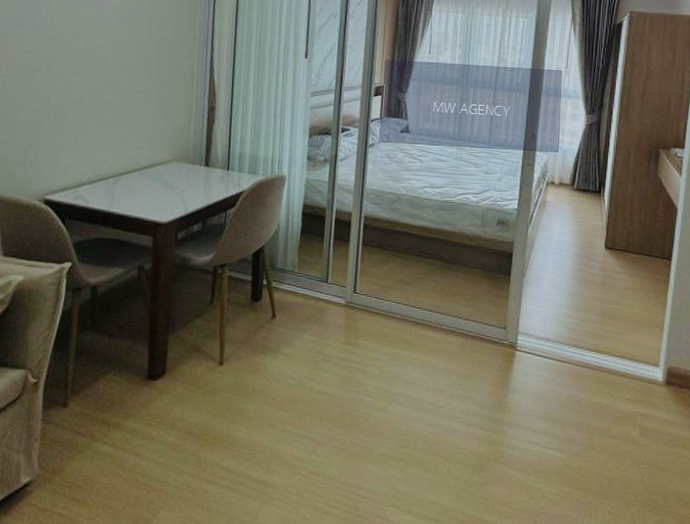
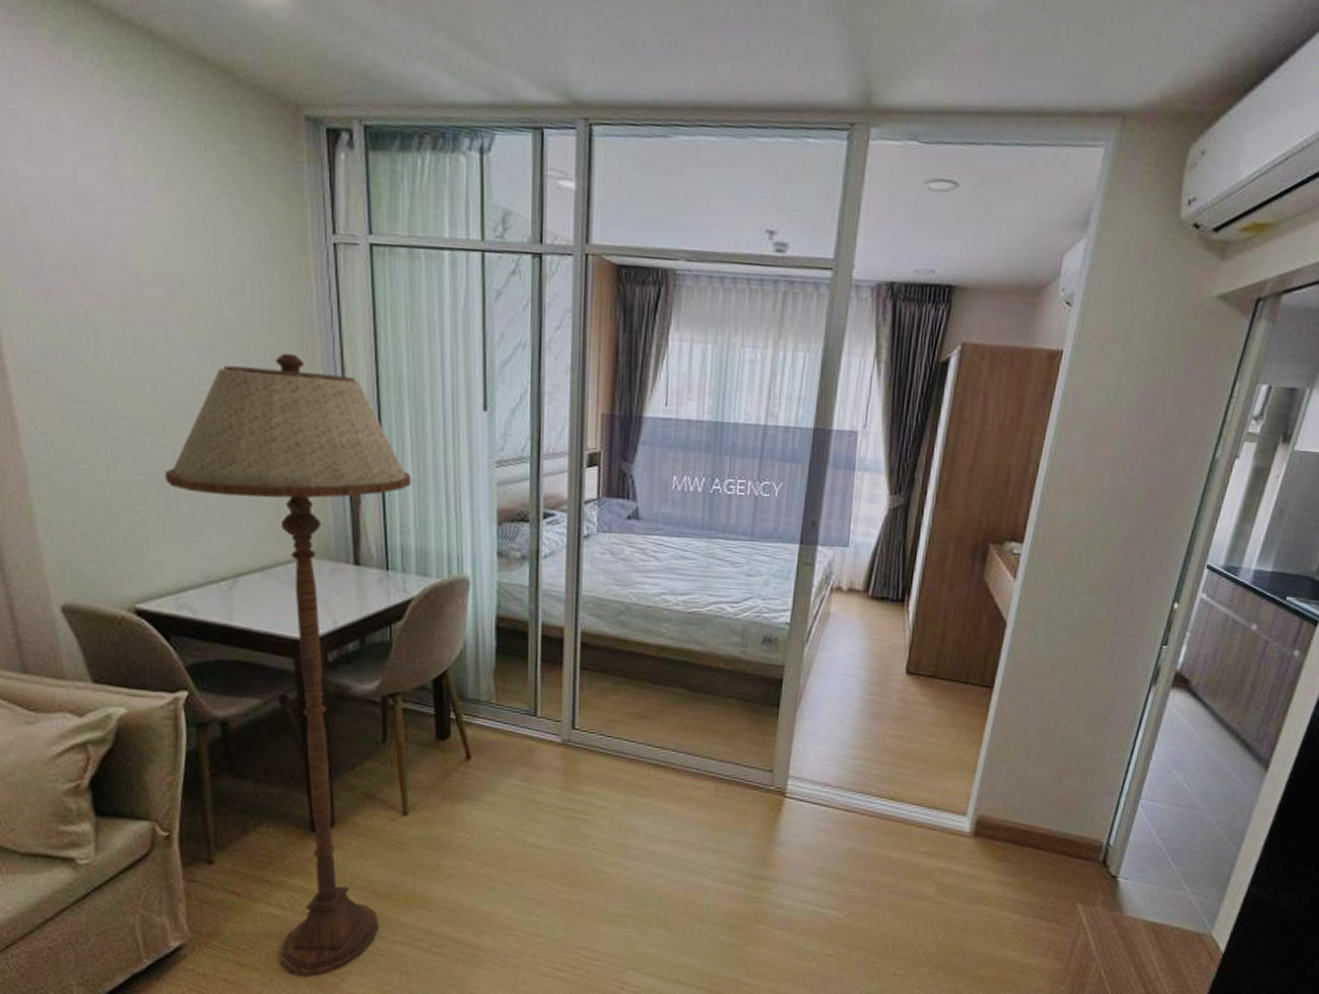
floor lamp: none [82,21,252,513] -> present [165,353,411,978]

